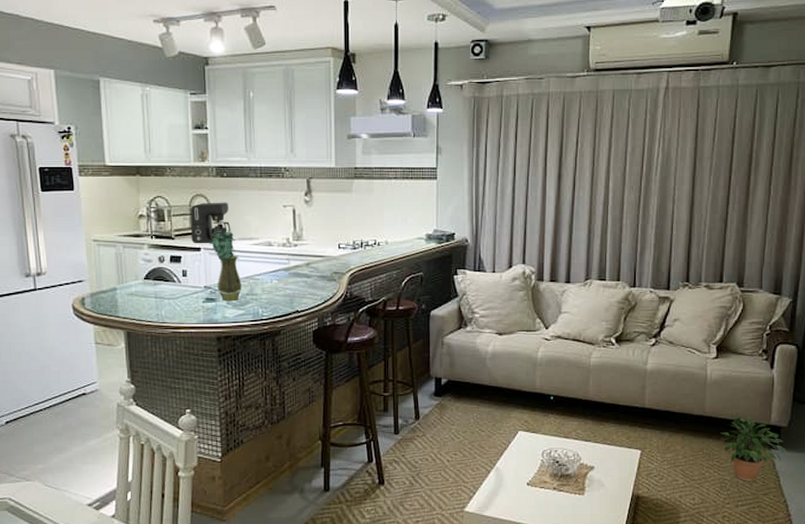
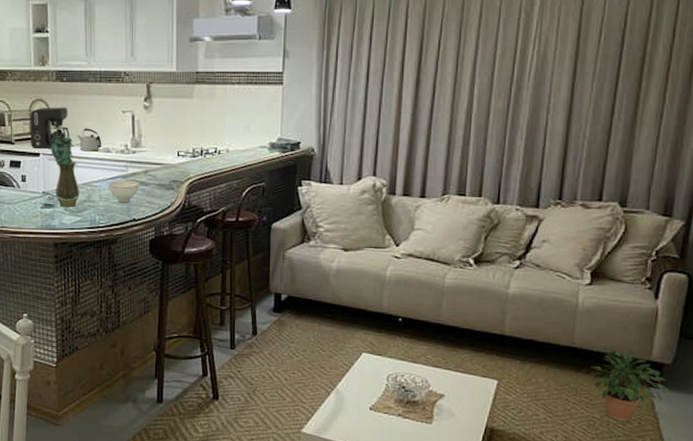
kettle: none [238,222,264,246] -> present [77,128,102,153]
bowl: none [270,273,302,295] -> present [108,180,139,203]

